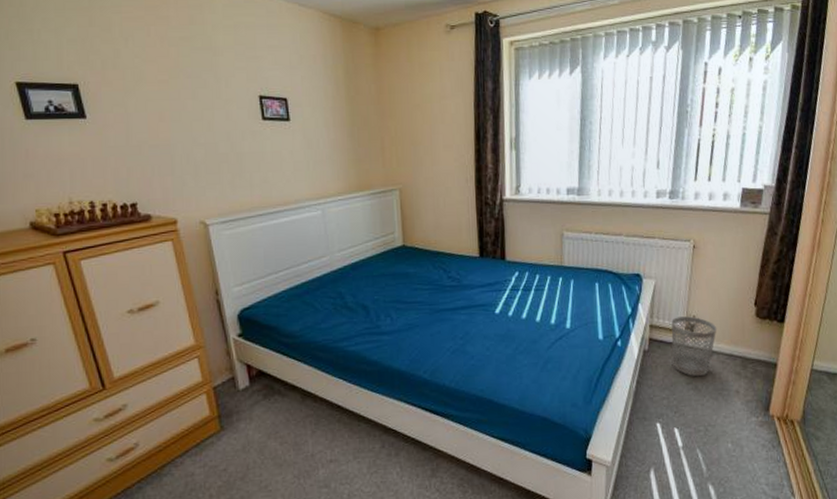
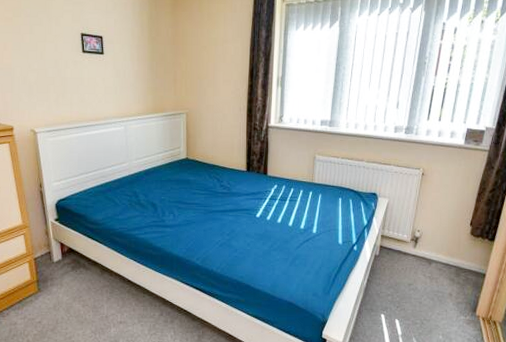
wastebasket: present [671,316,717,377] -> none [398,230,437,280]

